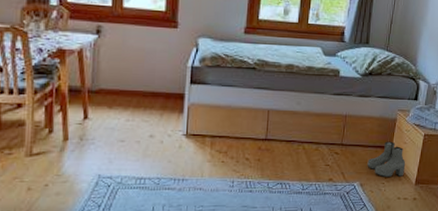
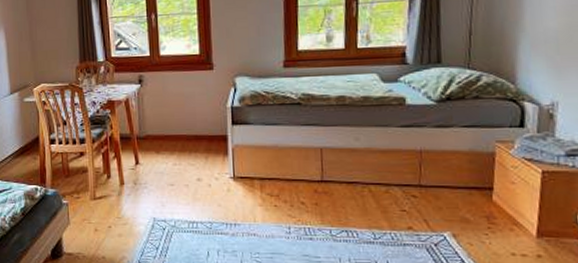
boots: present [367,141,406,178] -> none [459,181,518,227]

